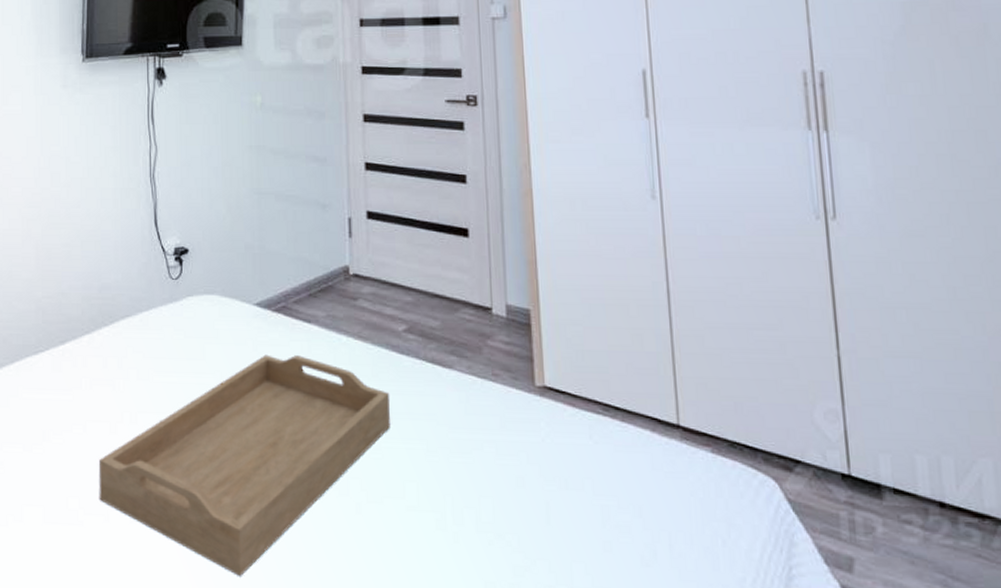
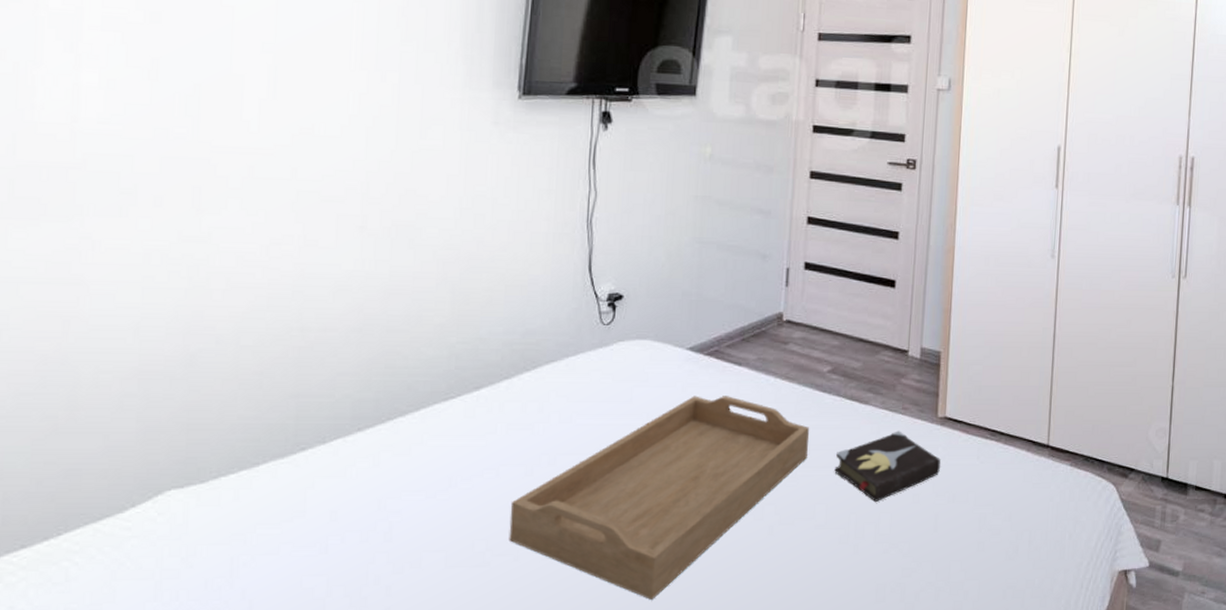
hardback book: none [422,400,545,483] -> present [834,431,940,502]

